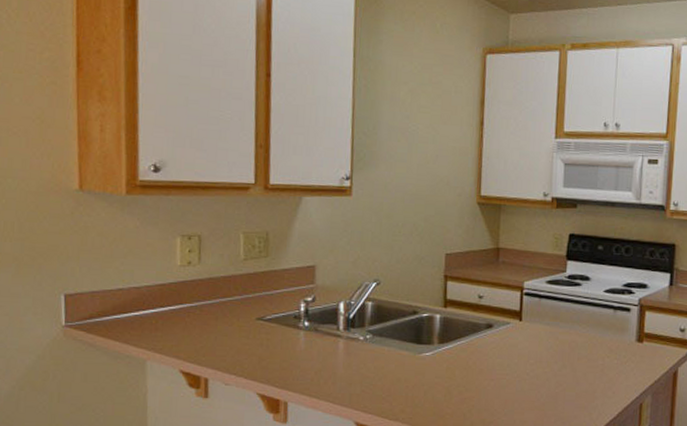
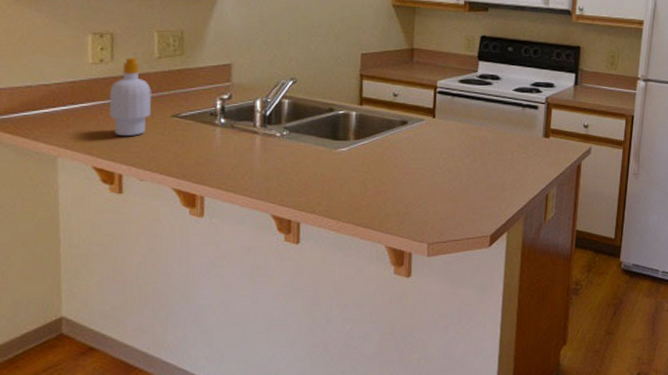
soap bottle: none [196,259,237,340] -> present [109,57,152,137]

